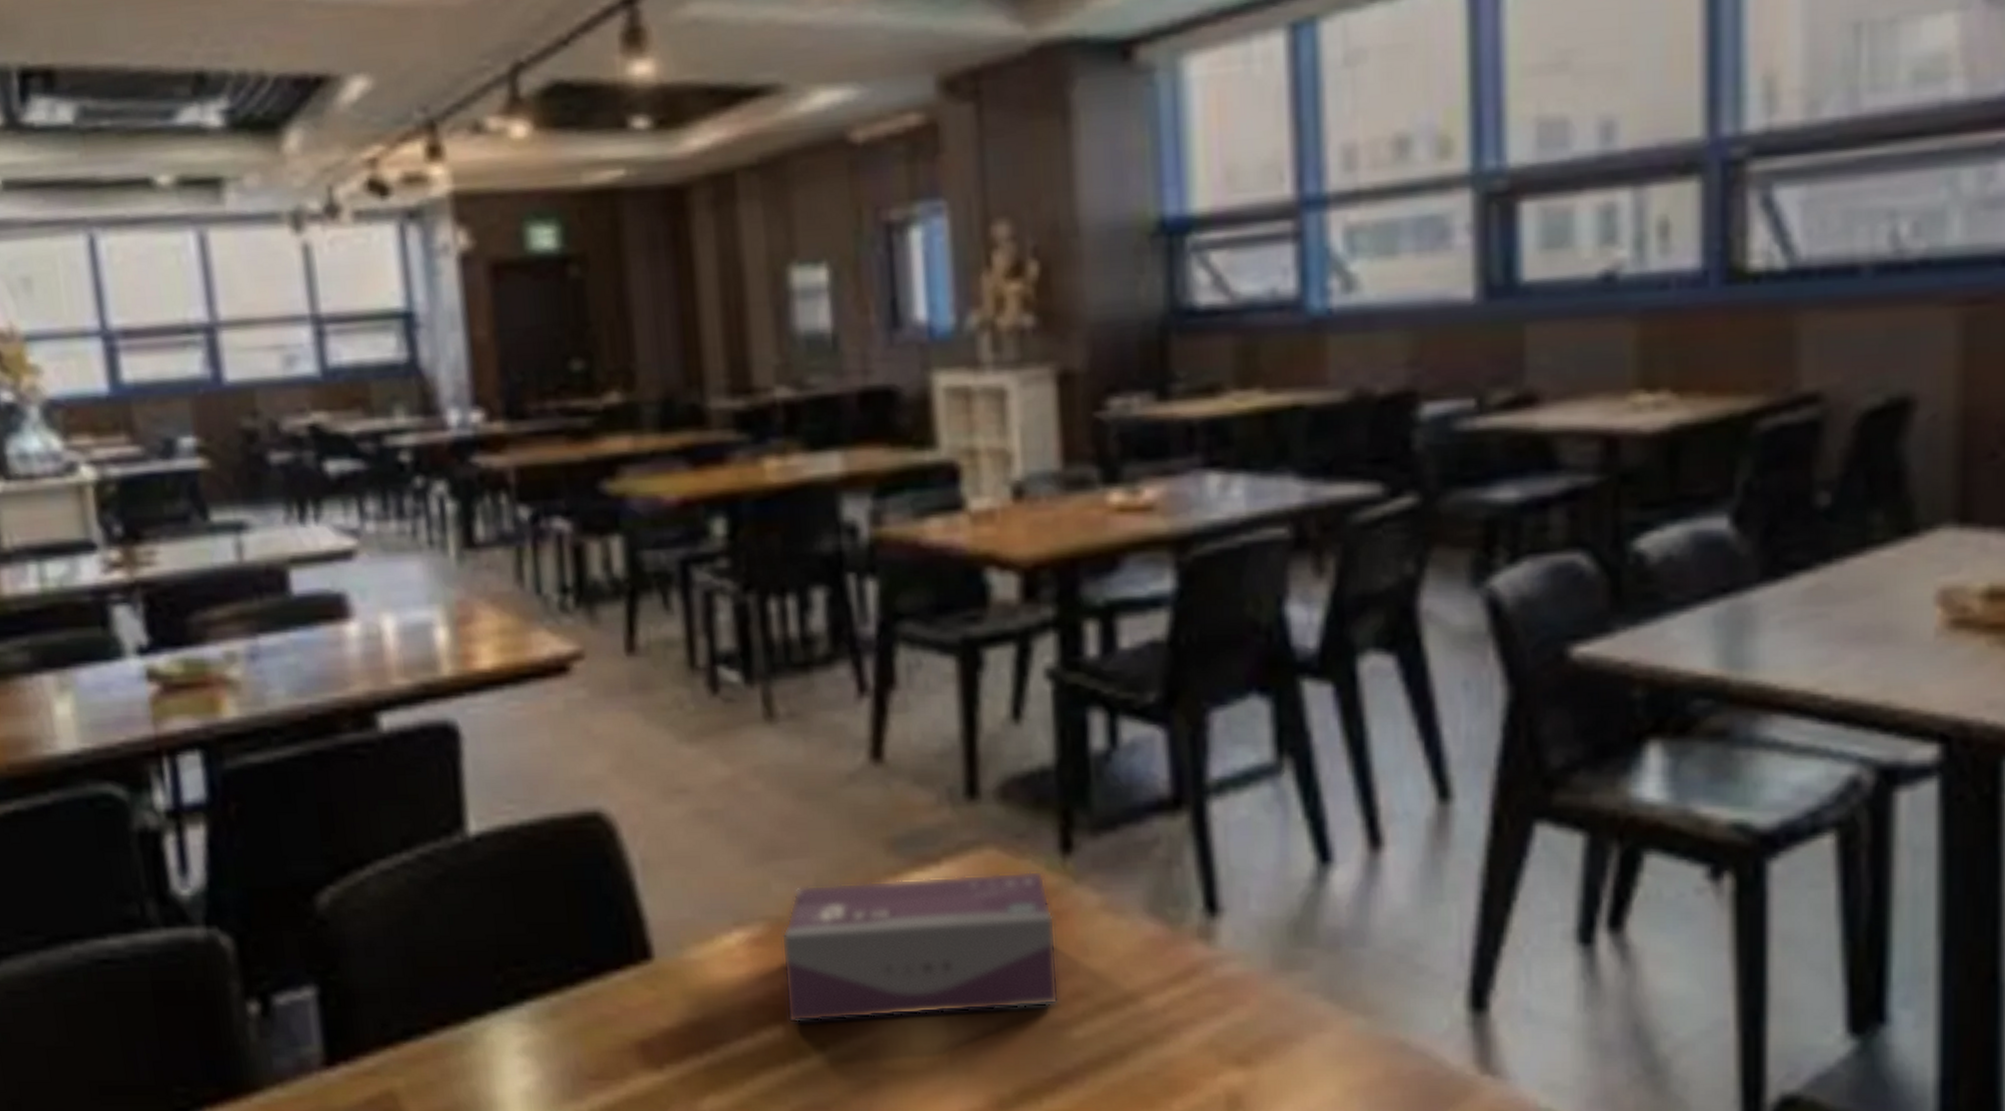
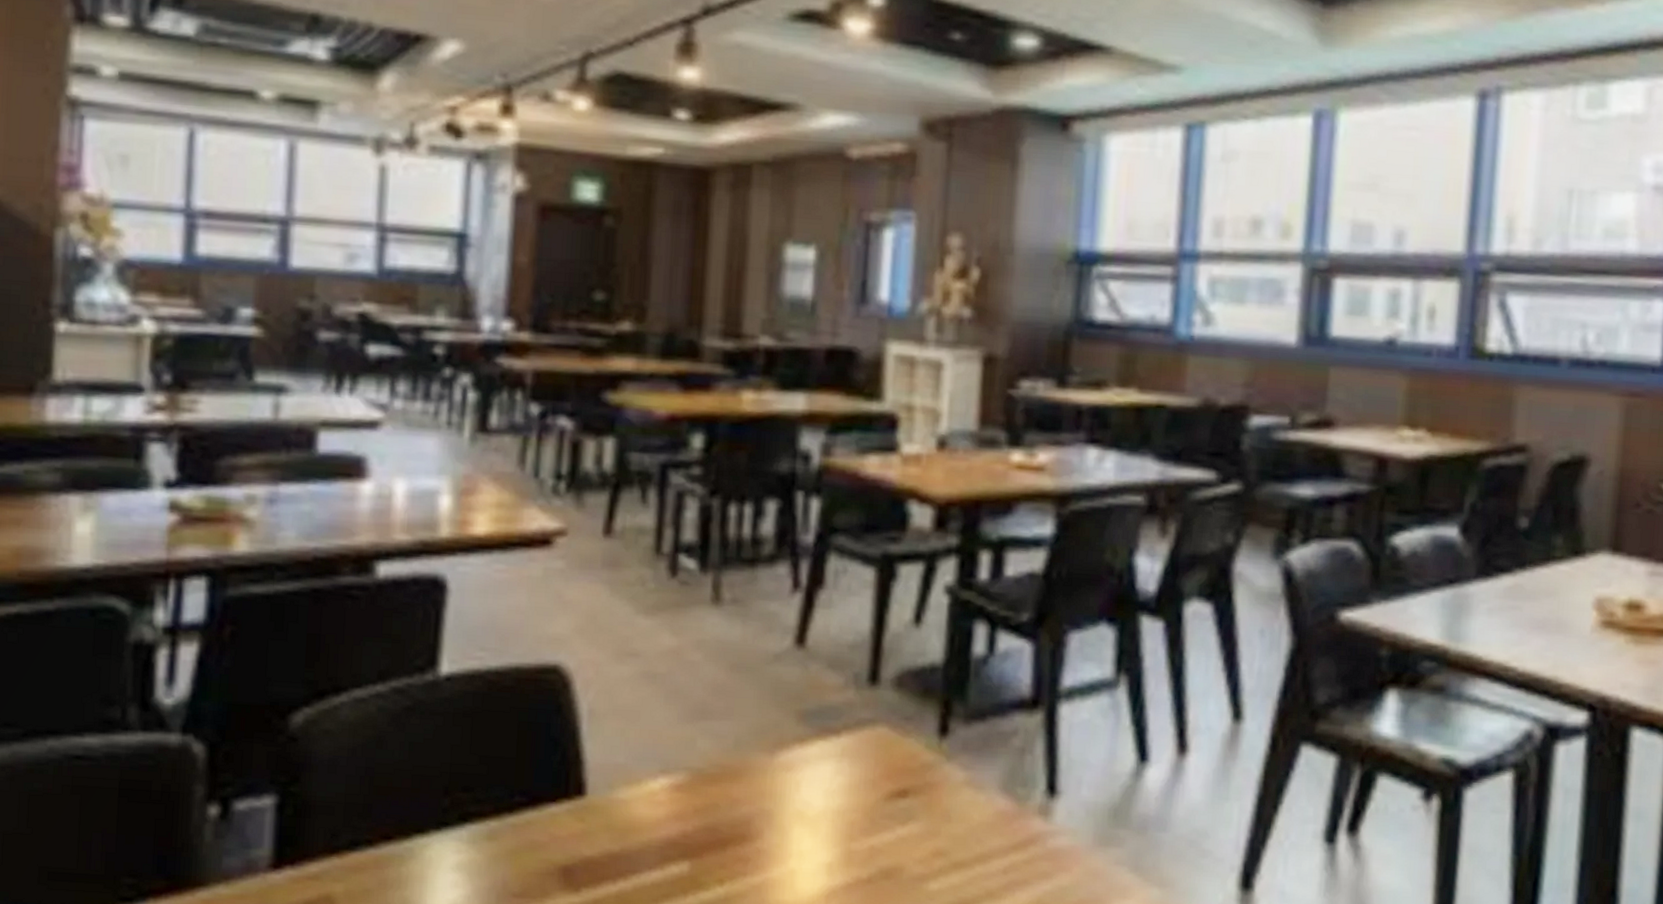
tissue box: present [781,870,1060,1023] -> none [694,743,927,862]

